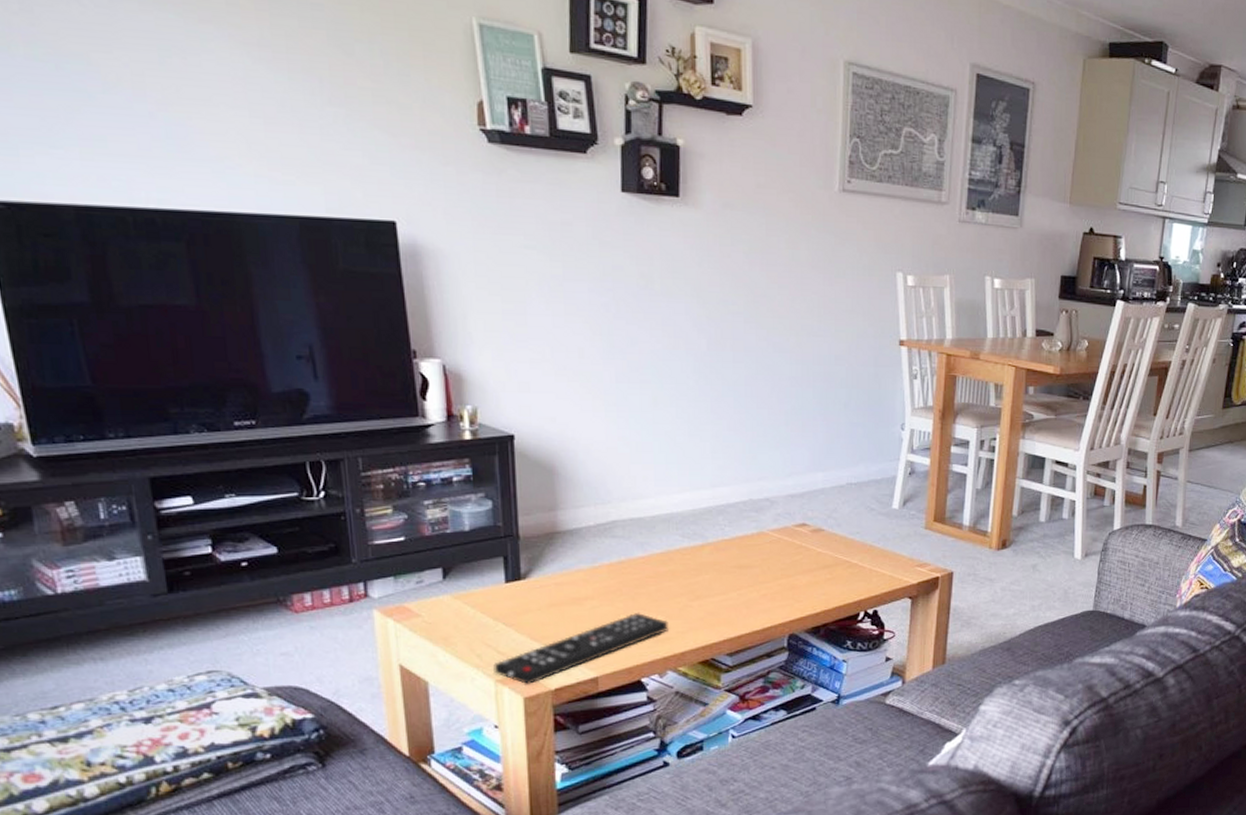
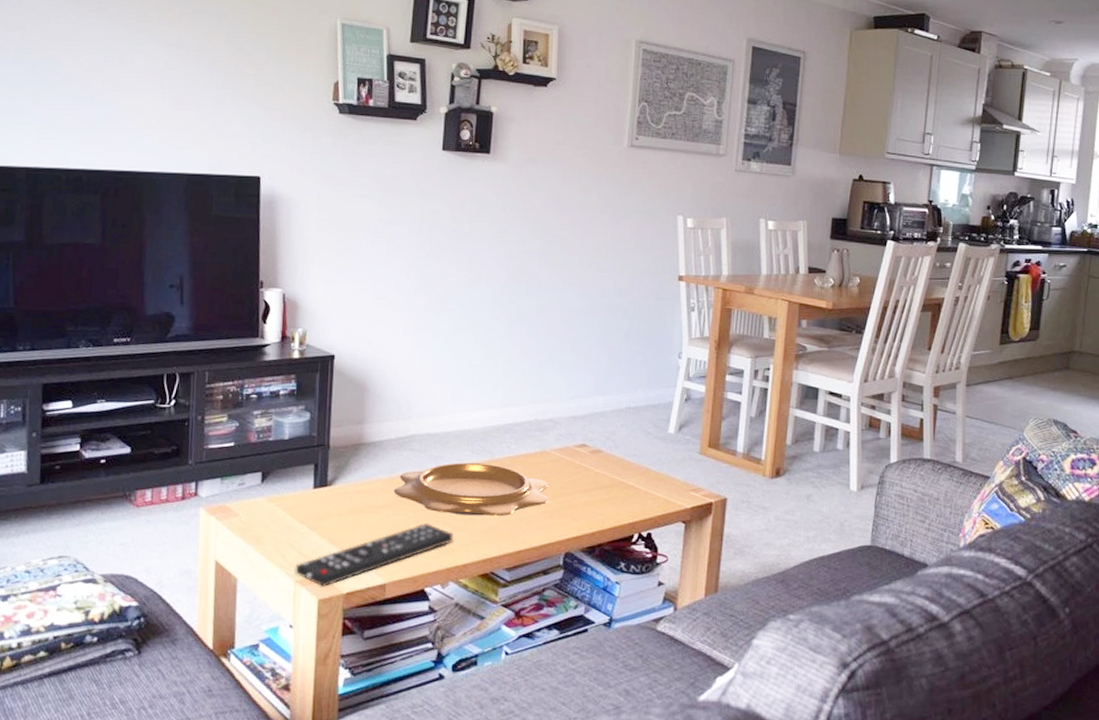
decorative bowl: none [597,548,770,603] -> present [393,463,550,517]

